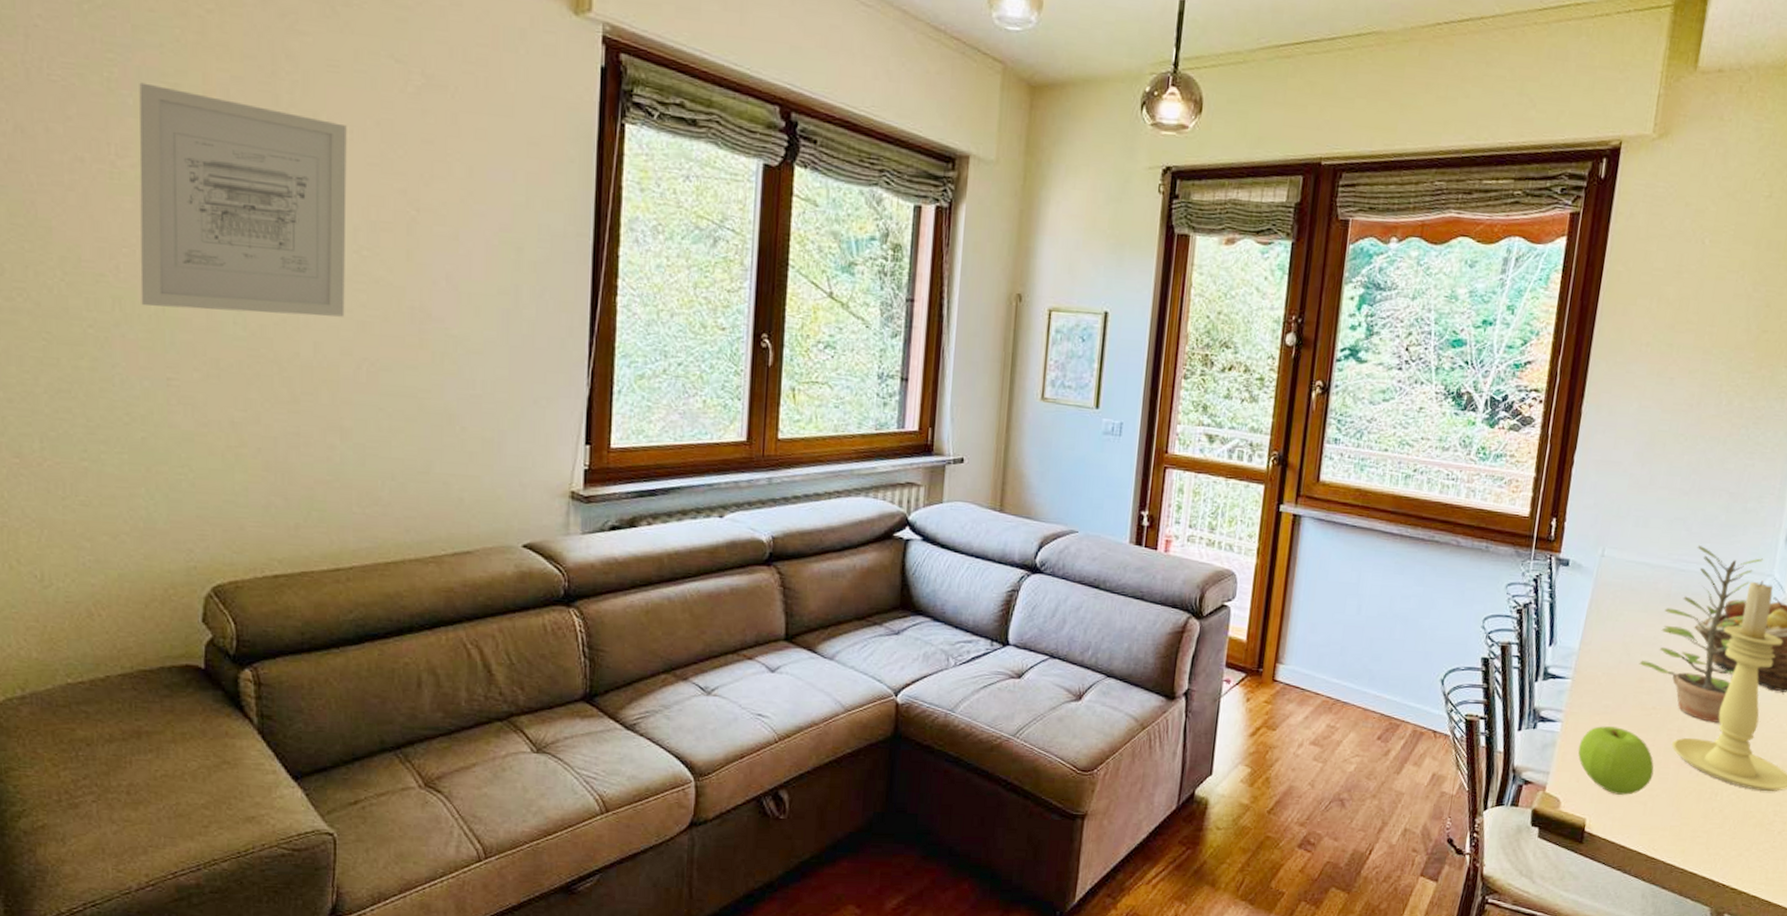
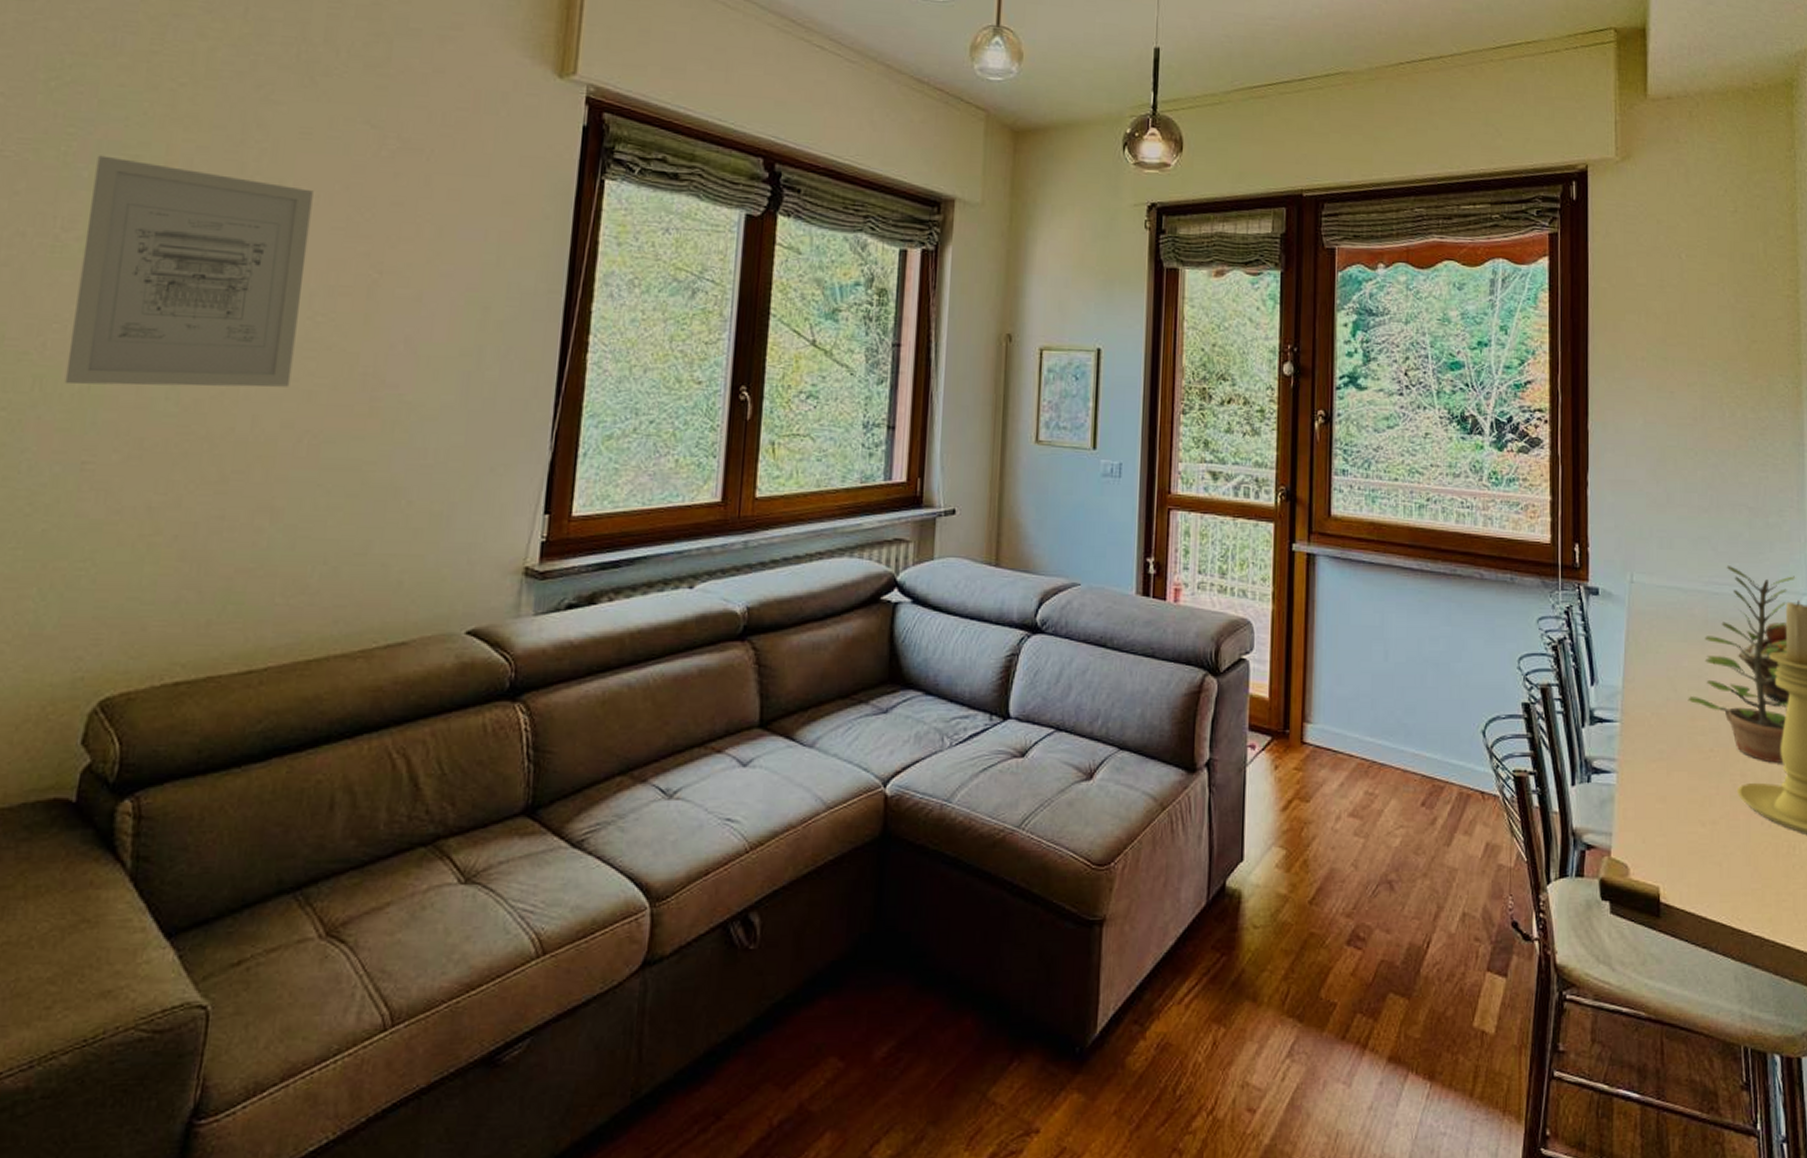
apple: present [1578,726,1654,795] -> none [1638,775,1723,855]

